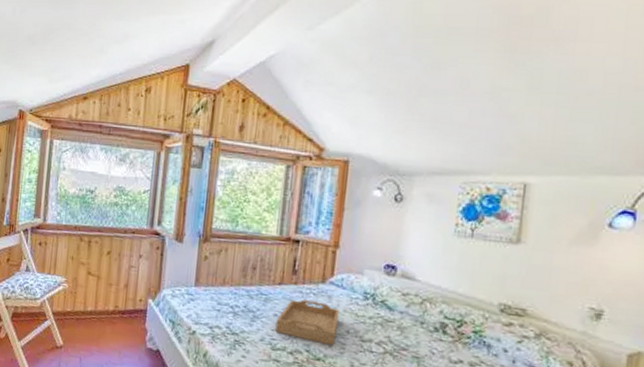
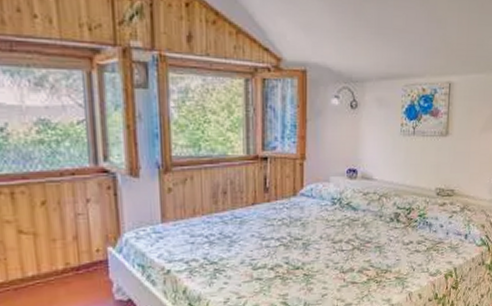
serving tray: present [275,299,340,347] -> none [254,214,312,254]

